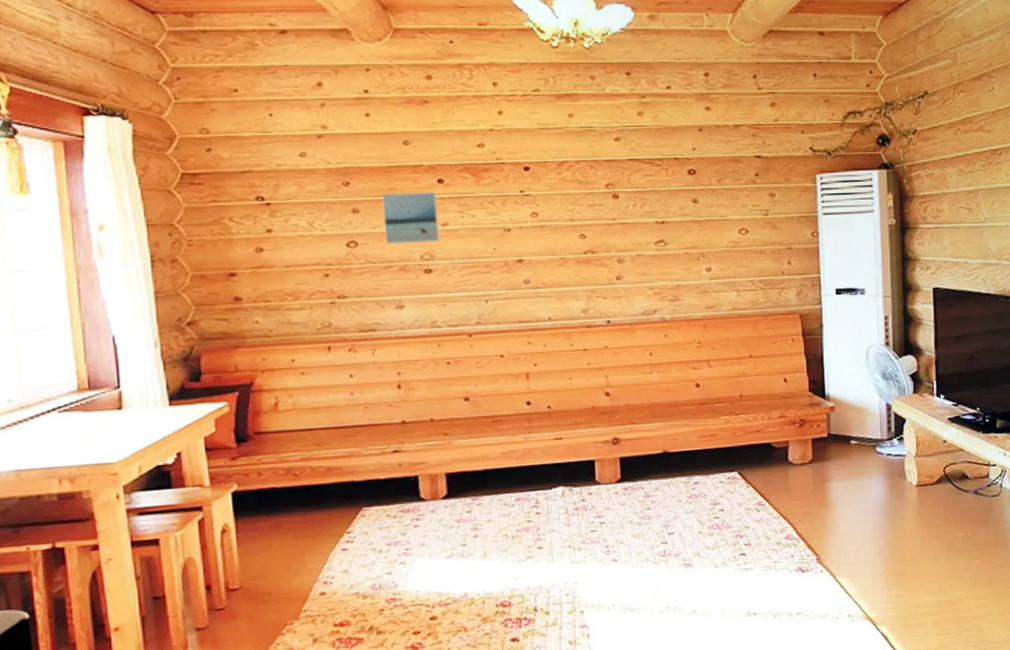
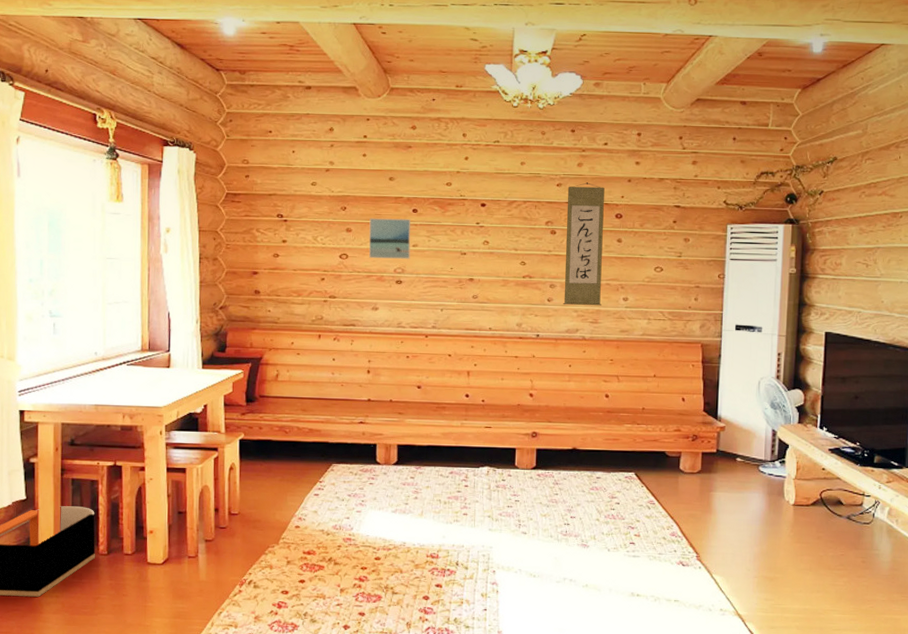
wall scroll: none [628,134,681,282] -> present [562,182,605,306]

